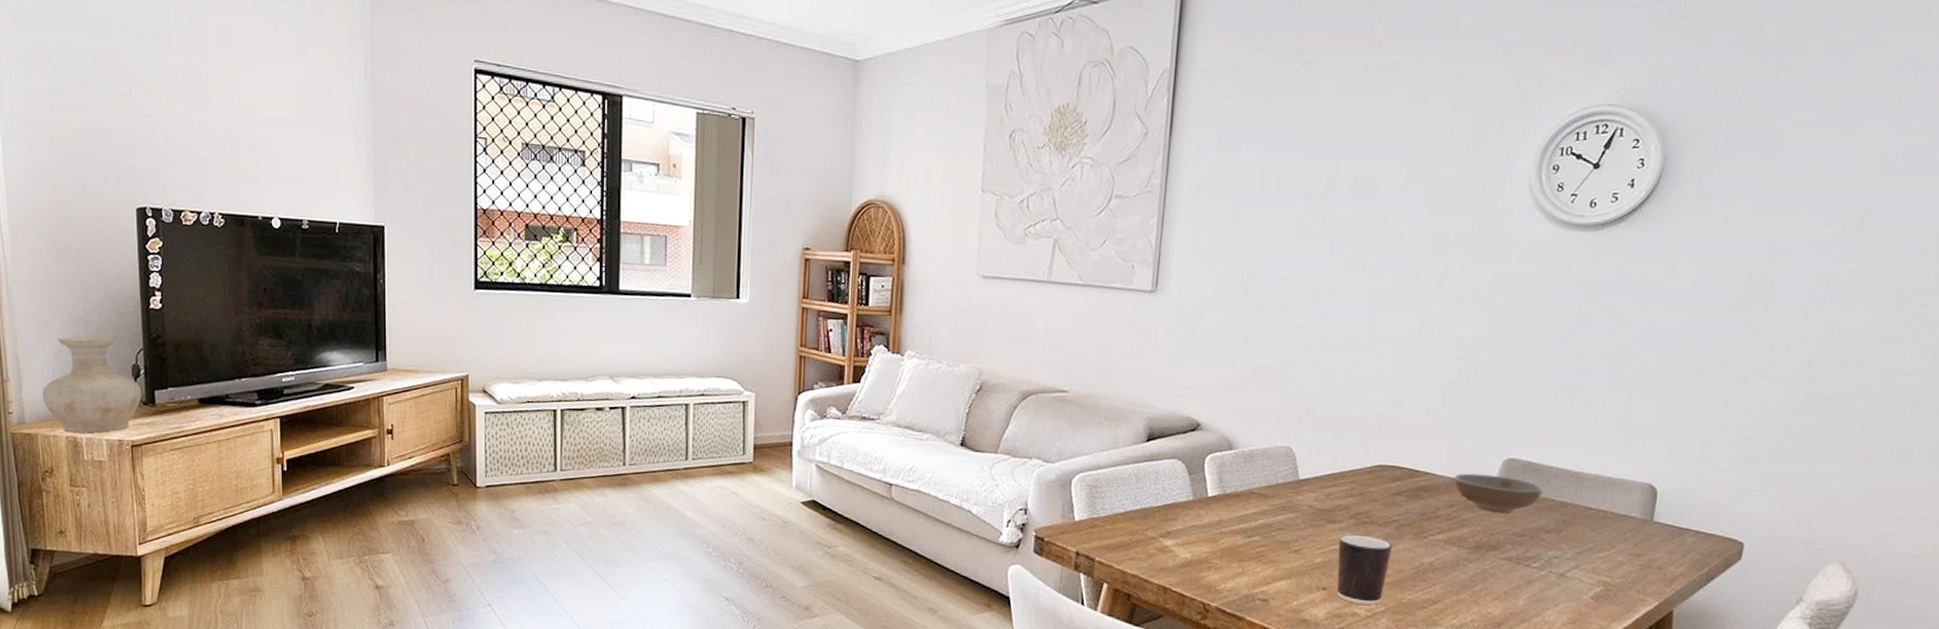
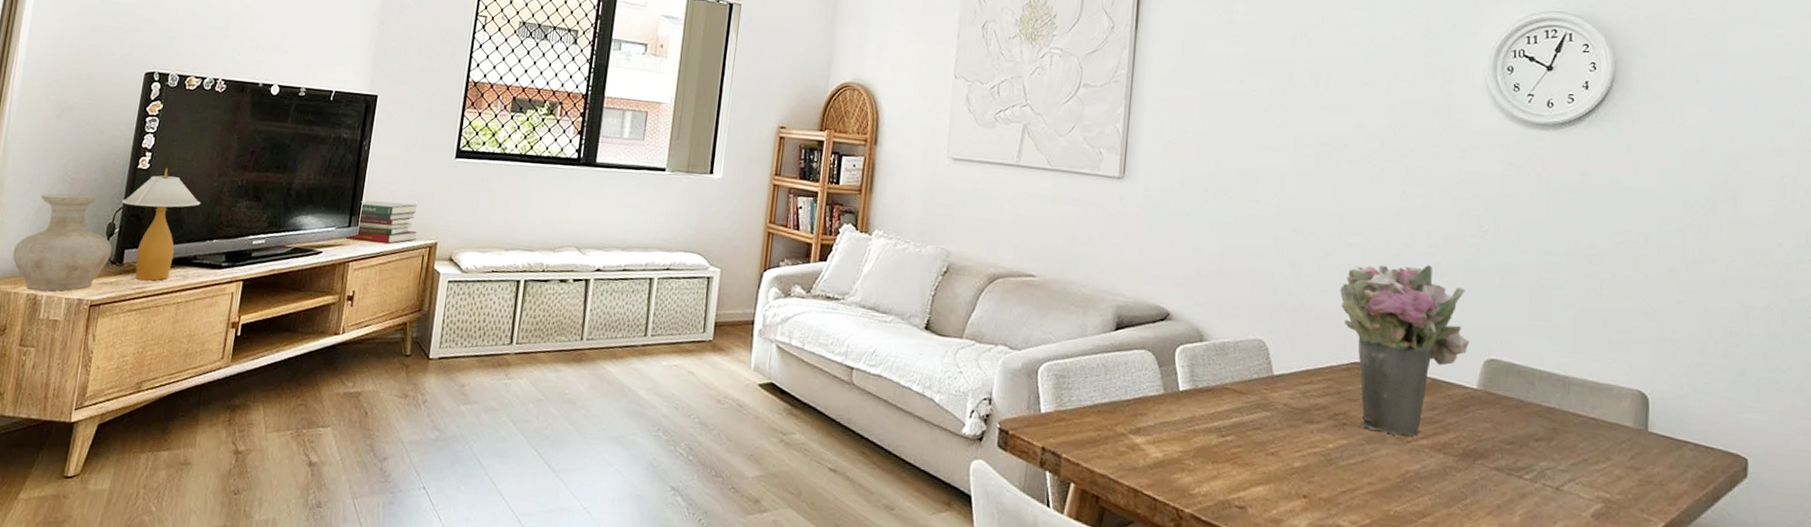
table lamp: none [141,308,222,421] -> present [122,168,201,281]
books: none [373,334,447,378] -> present [344,200,418,244]
mug: present [1336,534,1393,606] -> none [1317,436,1375,517]
flower bouquet: none [1367,370,1492,533] -> present [1340,265,1470,437]
bowl: present [1454,473,1544,513] -> none [1434,373,1529,418]

